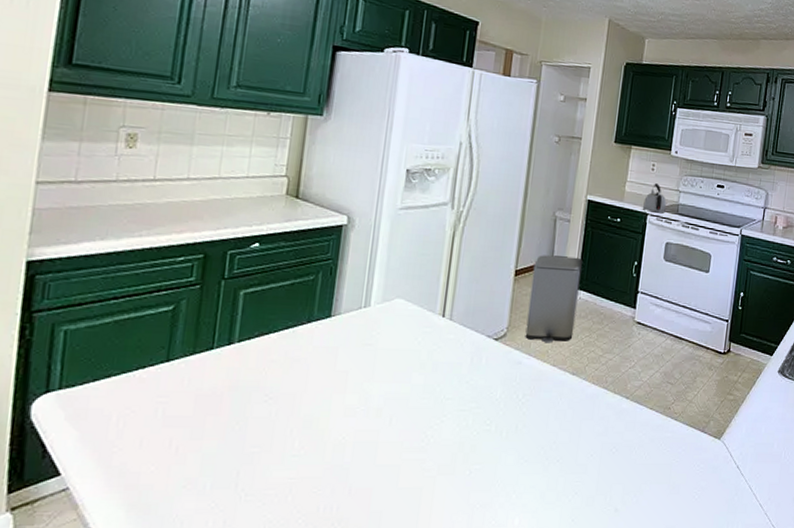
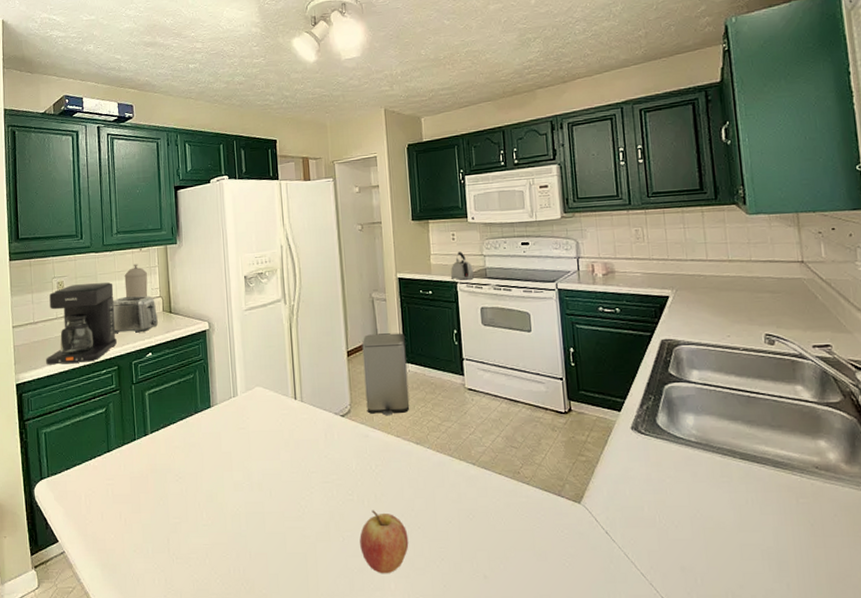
coffee maker: none [86,140,218,244] -> present [46,282,118,365]
toaster: none [206,168,278,217] -> present [113,296,159,333]
canister: none [233,130,272,174] -> present [124,264,148,298]
fruit: none [488,442,545,510] -> present [360,510,409,574]

